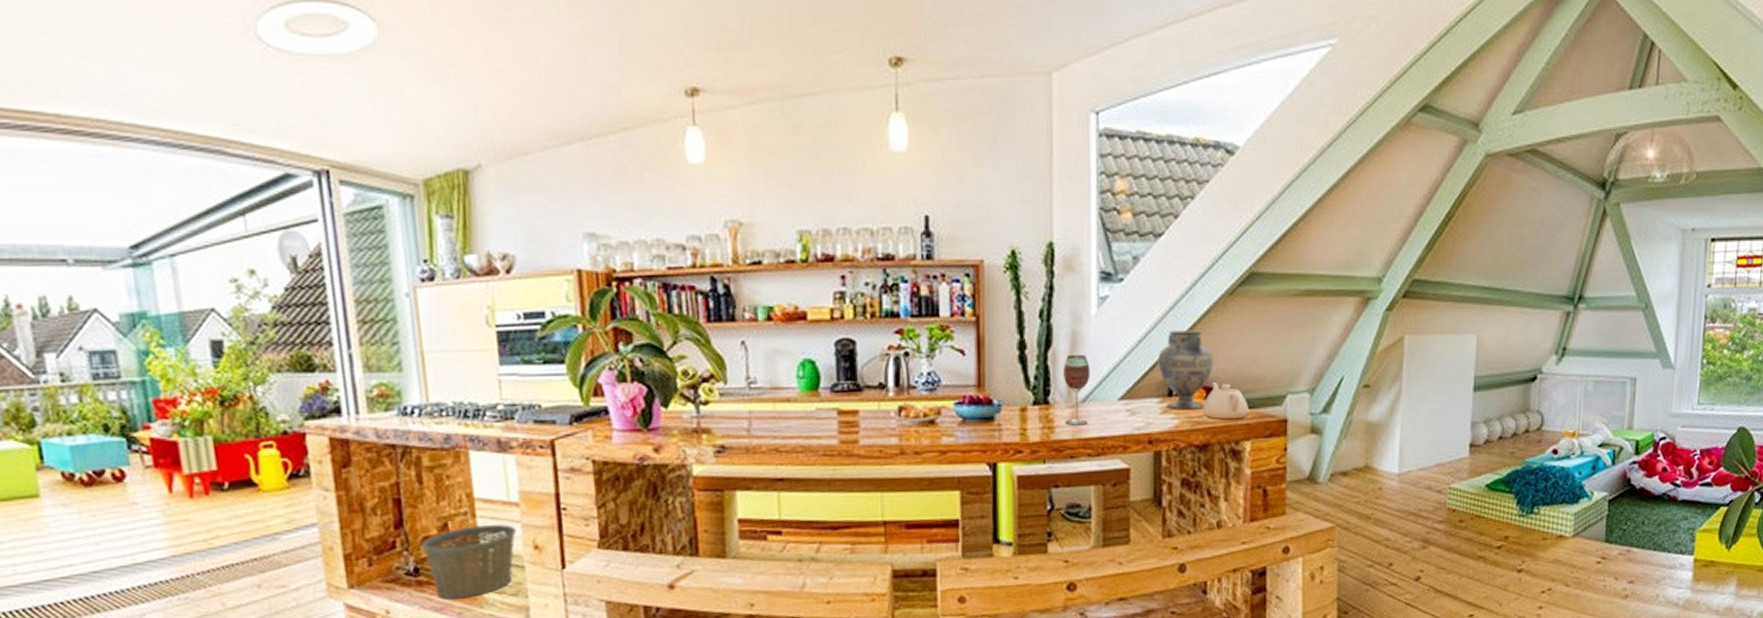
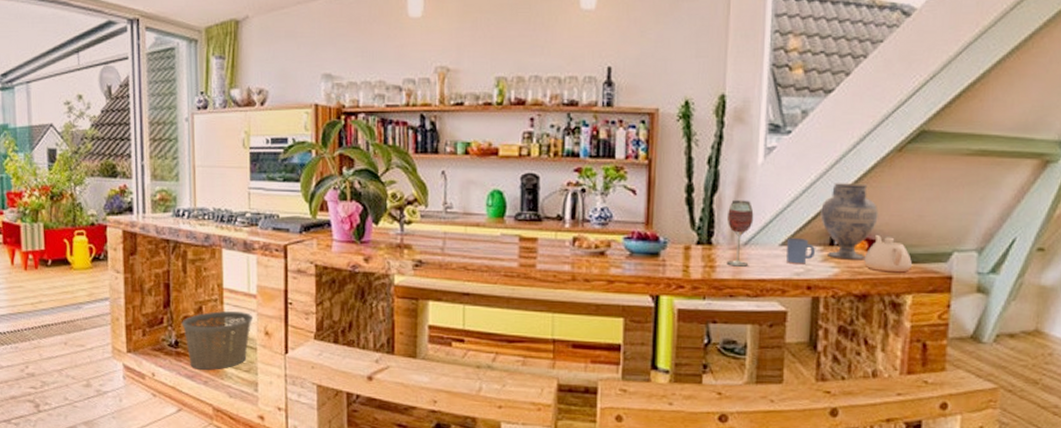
mug: none [1125,390,1154,420] -> present [786,237,815,266]

